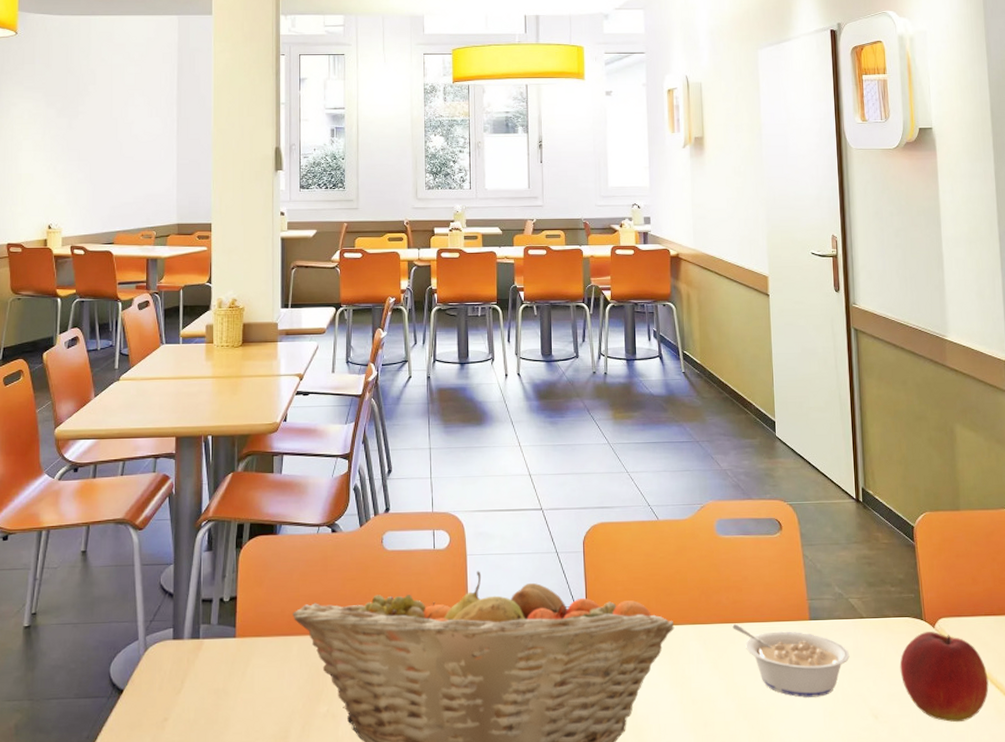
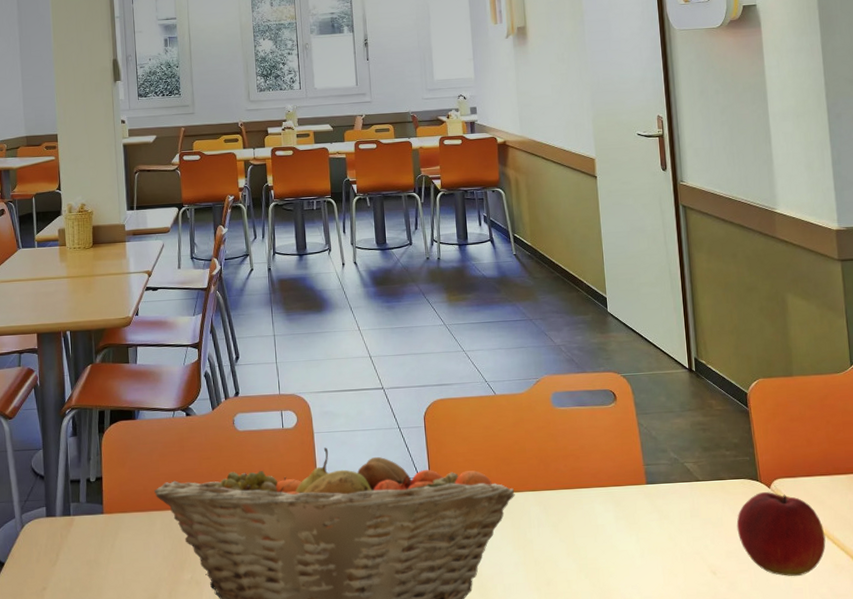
legume: present [732,623,850,698] -> none [571,489,687,557]

